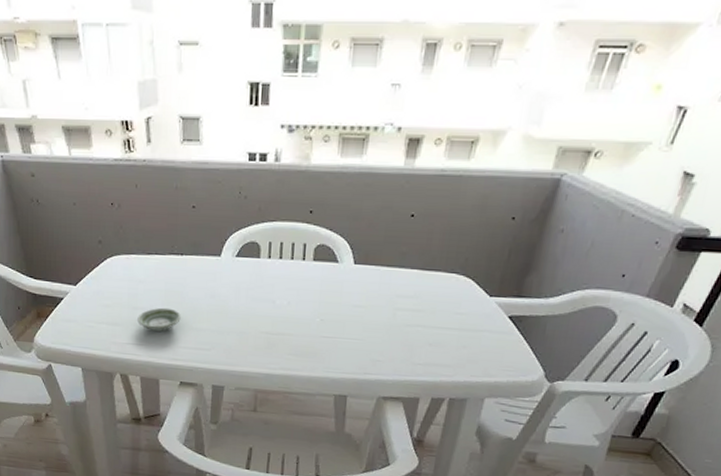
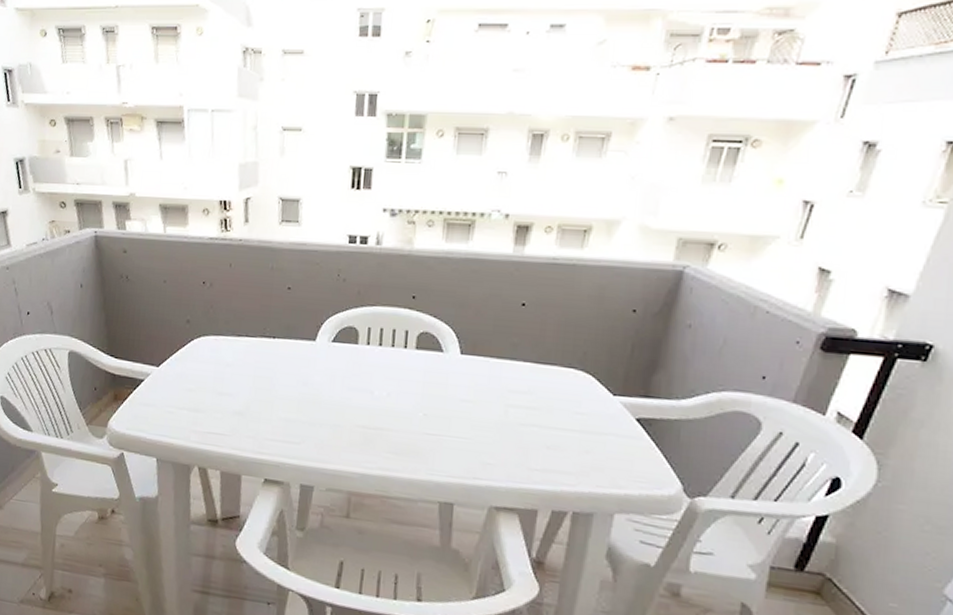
saucer: present [137,307,181,331] -> none [221,394,270,421]

